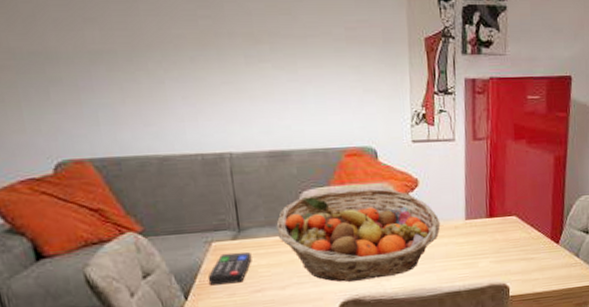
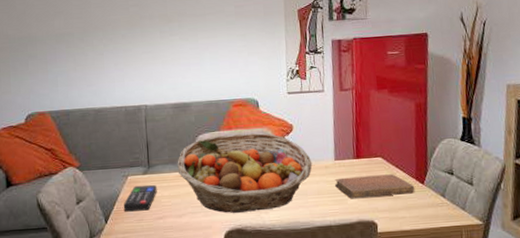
notebook: none [465,234,550,262] -> present [335,174,415,199]

